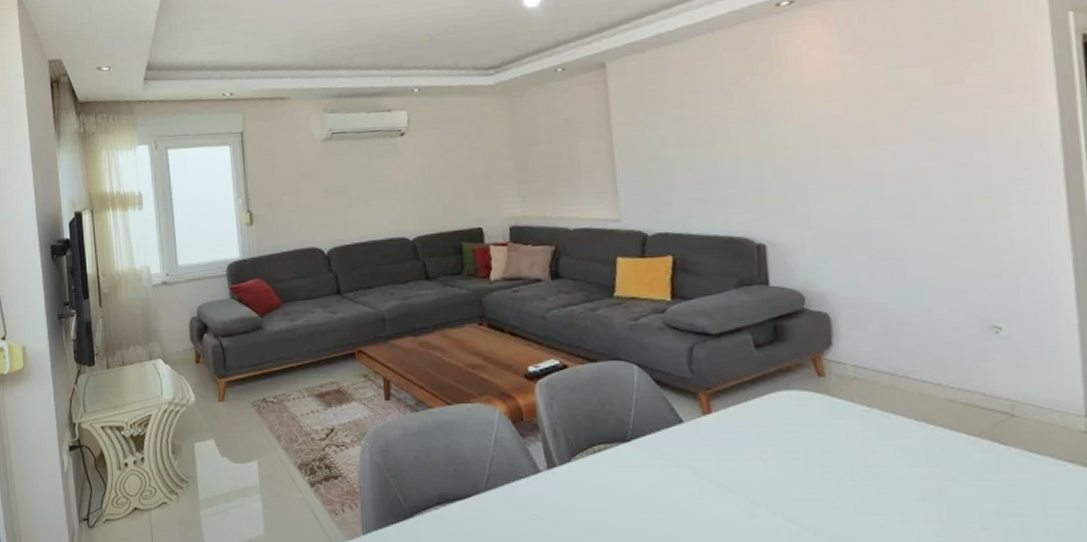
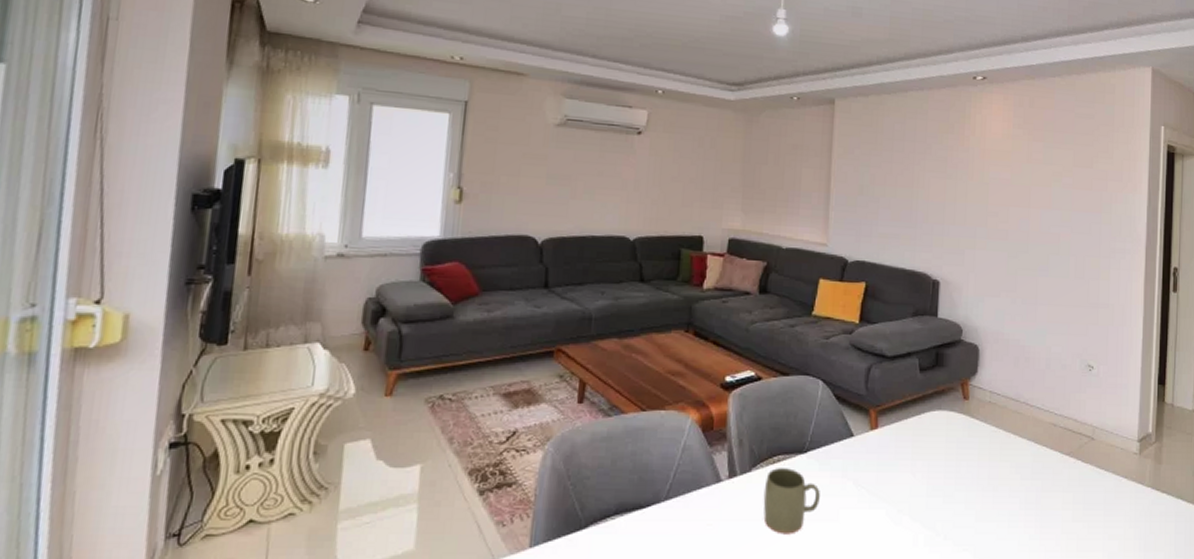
mug: none [587,458,653,525] -> present [763,468,820,533]

